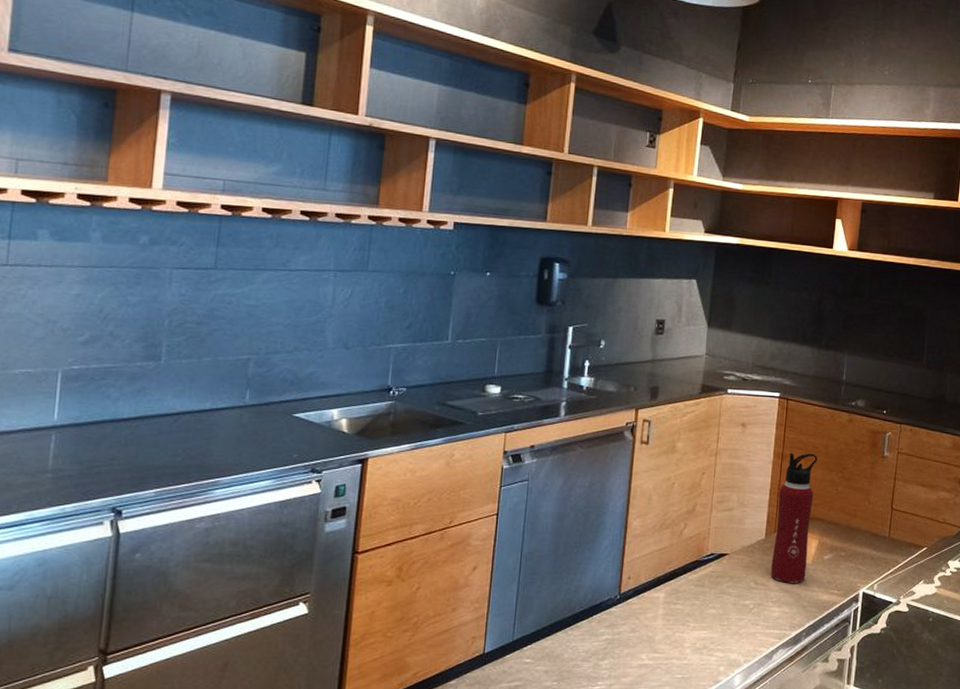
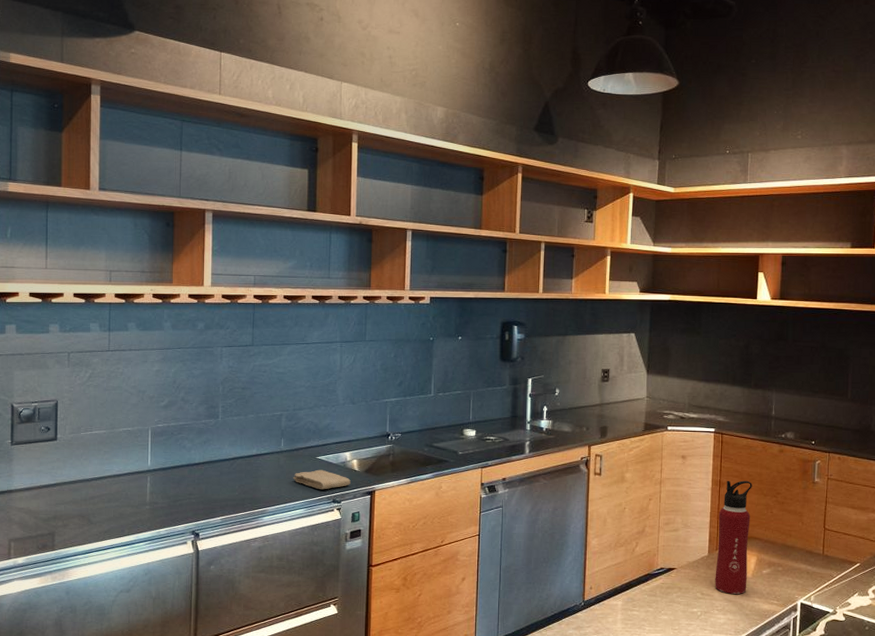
washcloth: none [259,430,337,456] -> present [293,469,351,490]

